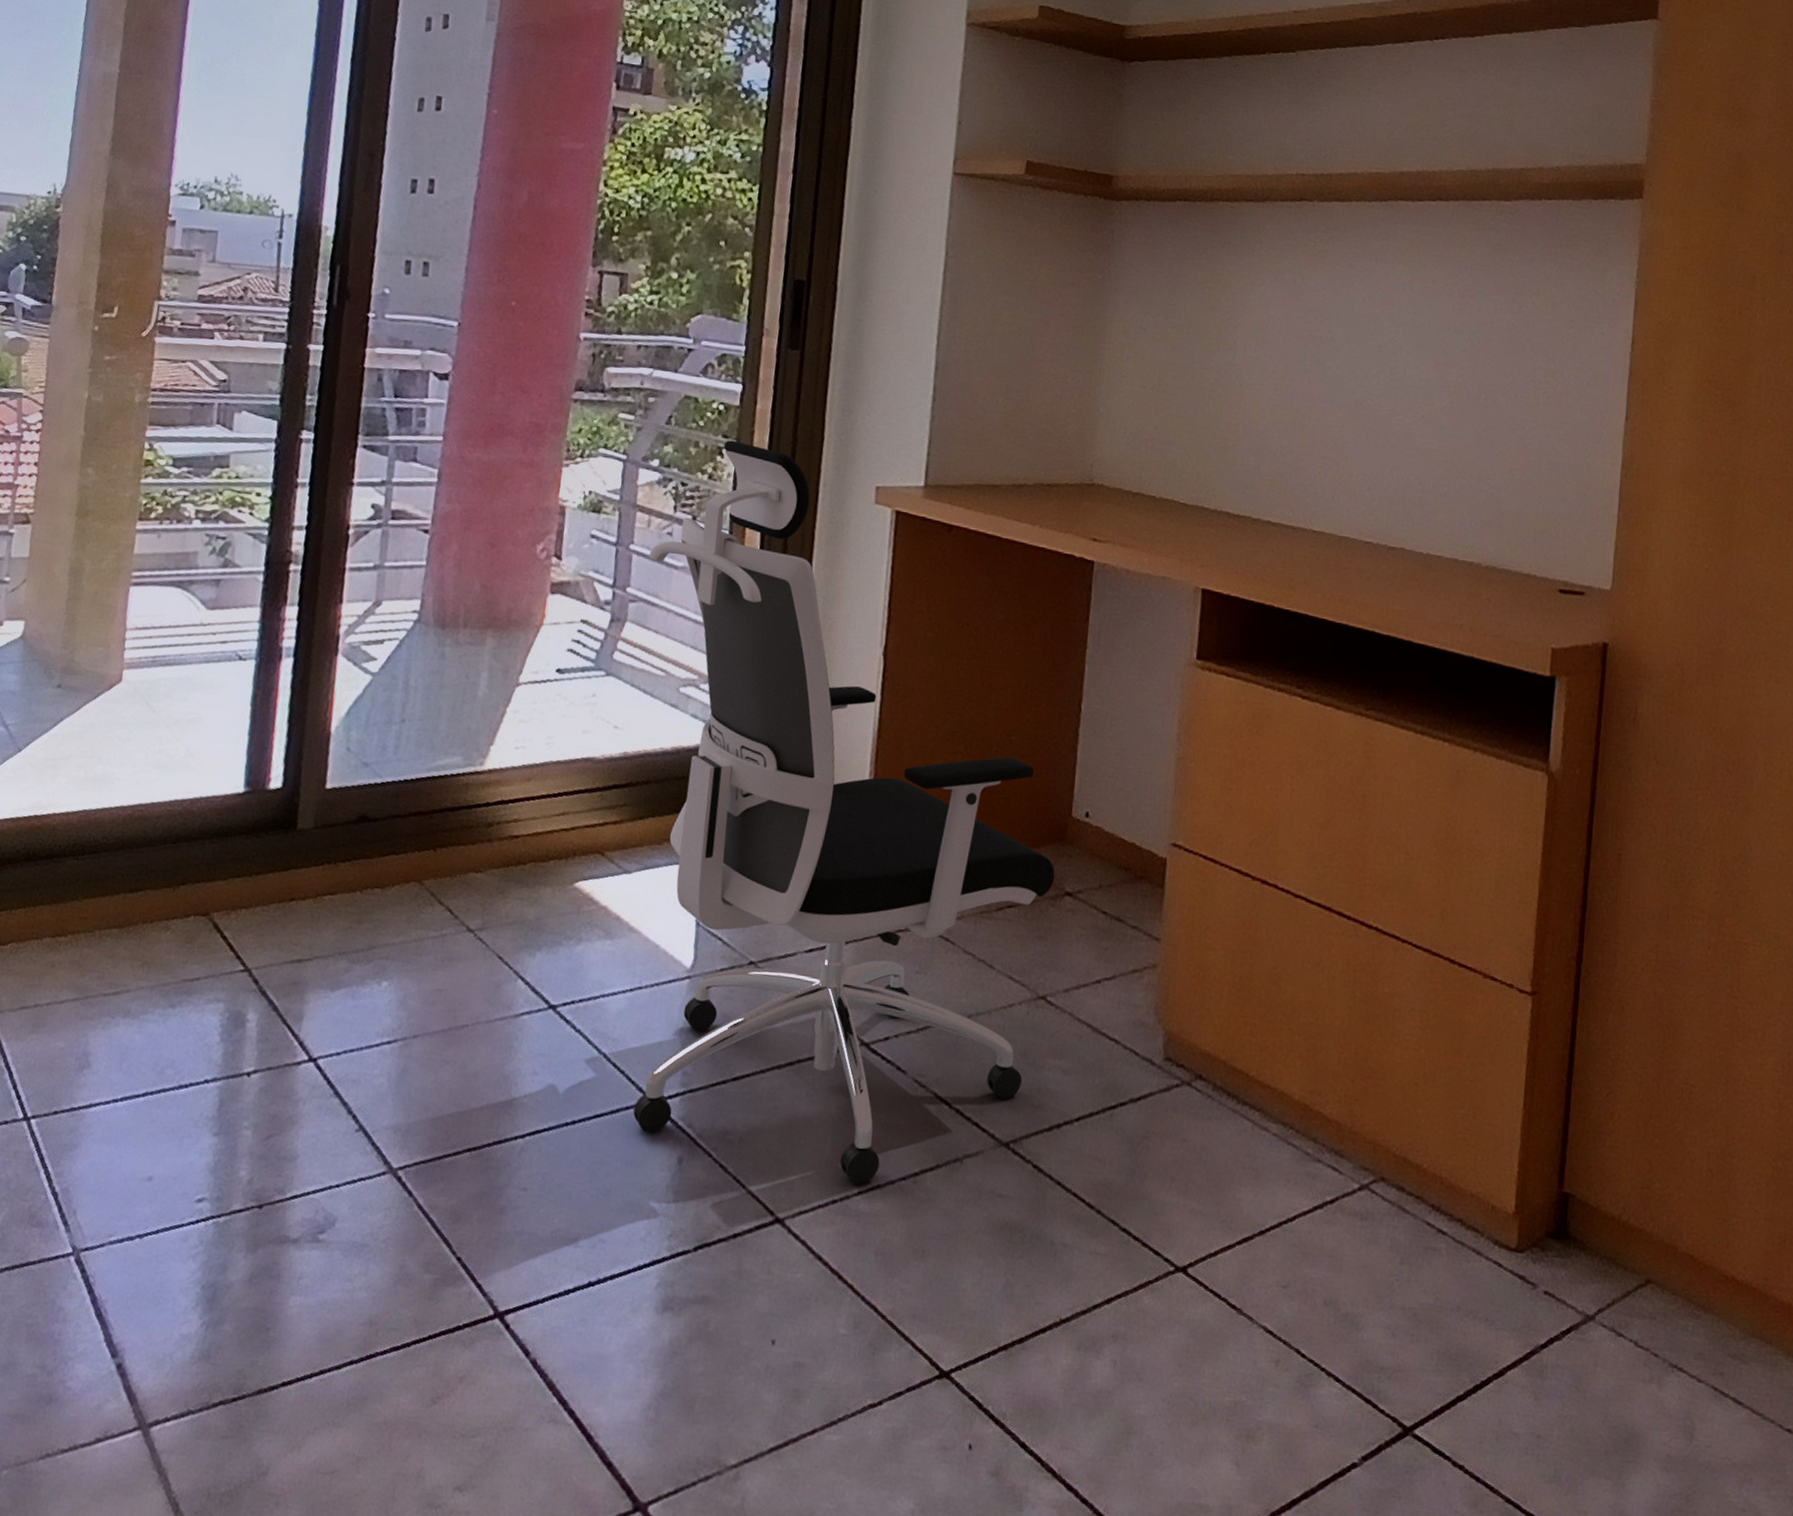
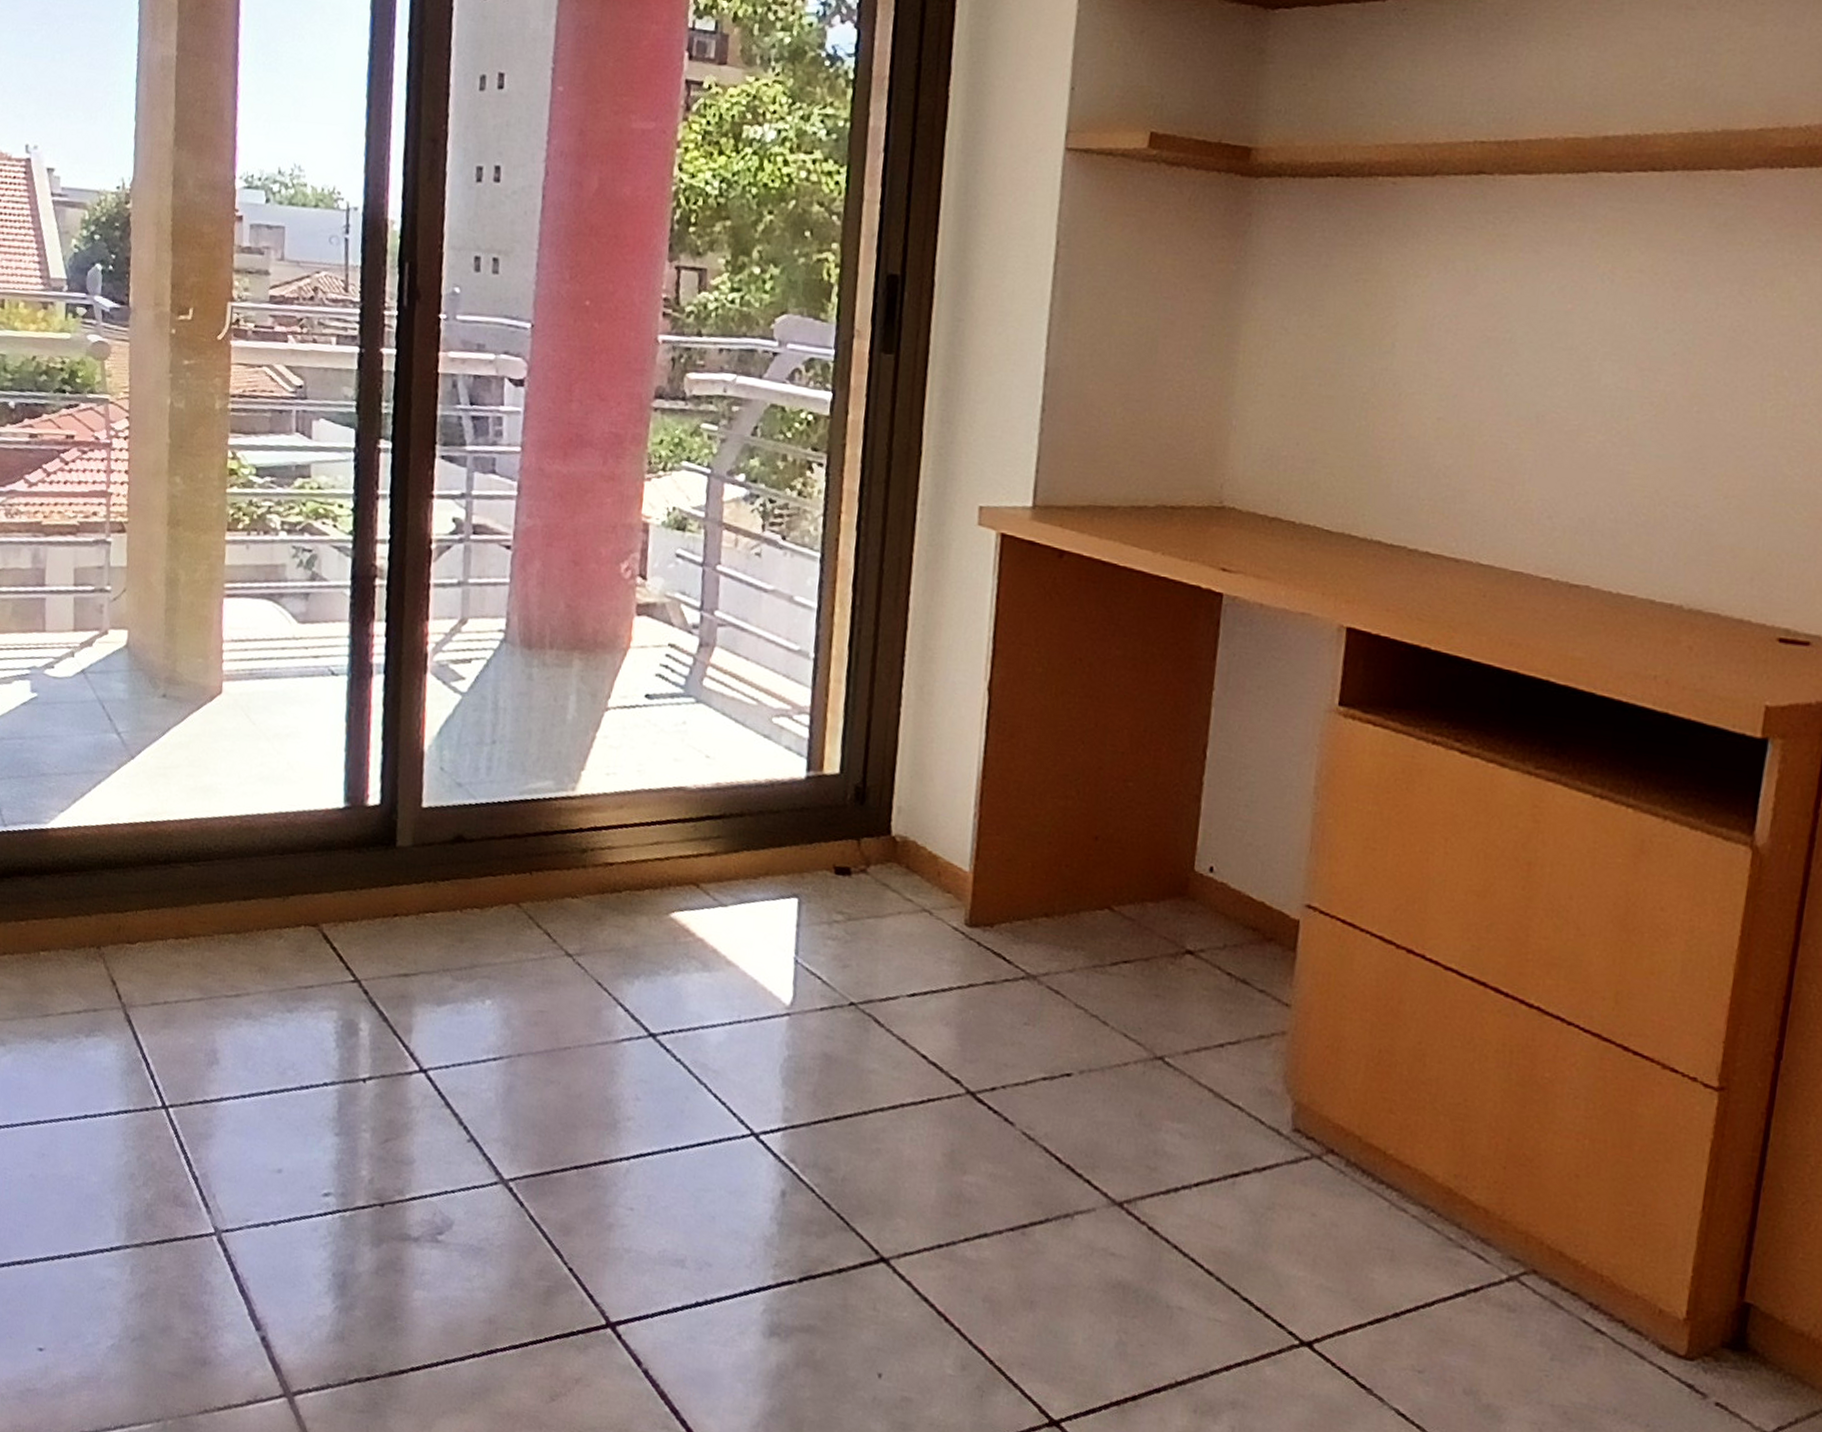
office chair: present [633,440,1055,1185] -> none [735,453,1175,1232]

